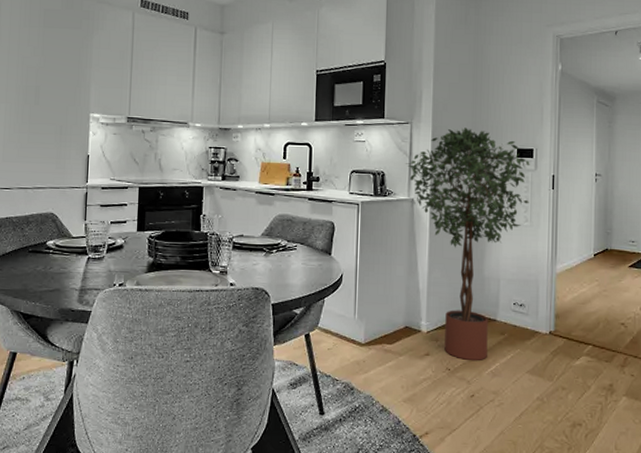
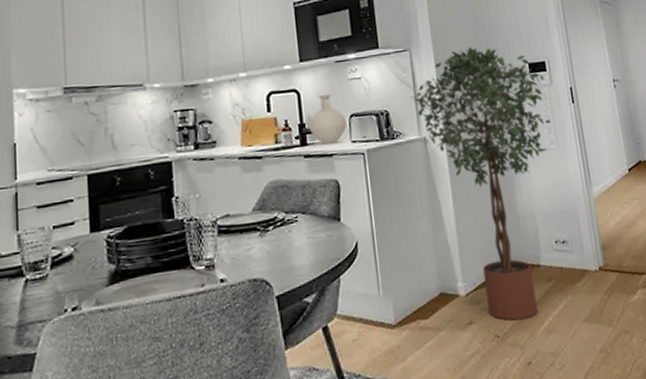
ceramic jug: none [315,150,348,192] -> present [308,93,348,145]

